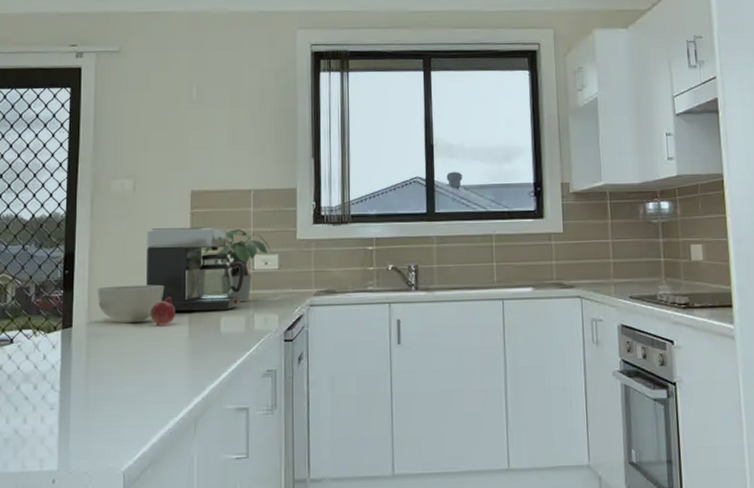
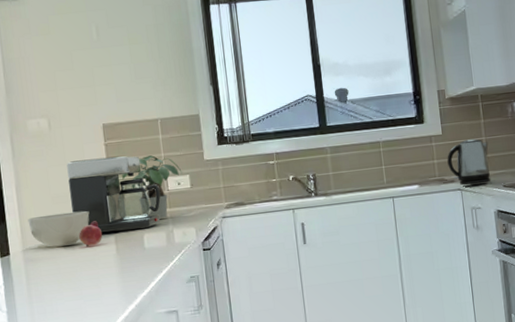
kettle: none [567,240,616,293] -> present [447,138,491,186]

